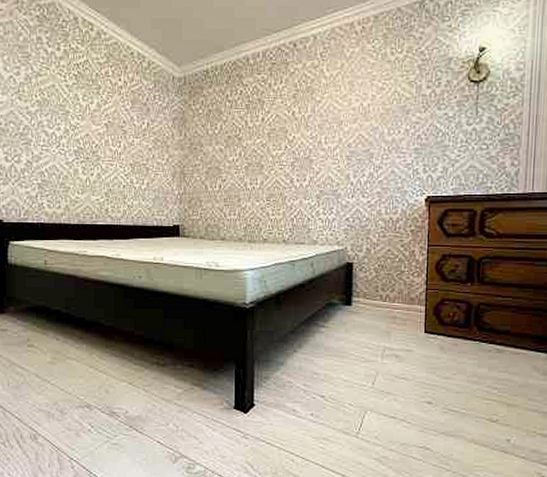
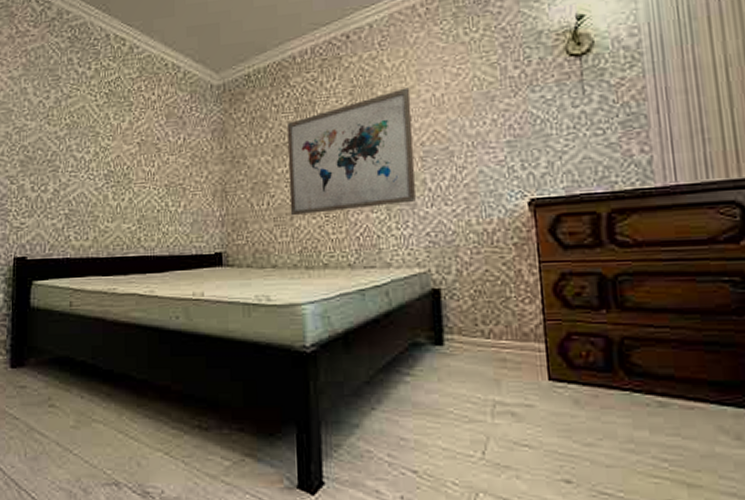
wall art: none [238,96,343,198] -> present [286,87,416,216]

